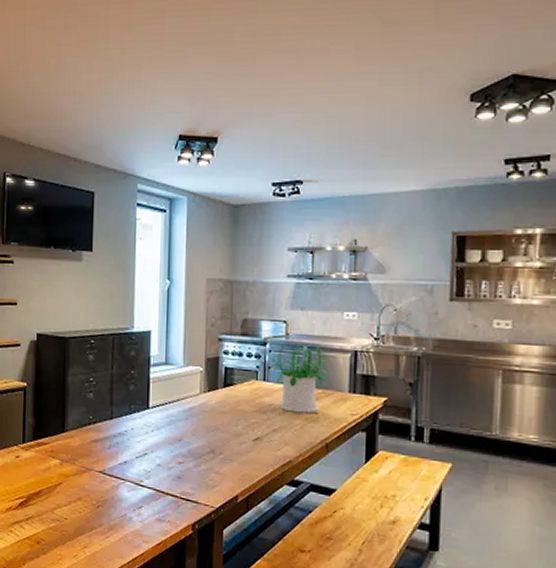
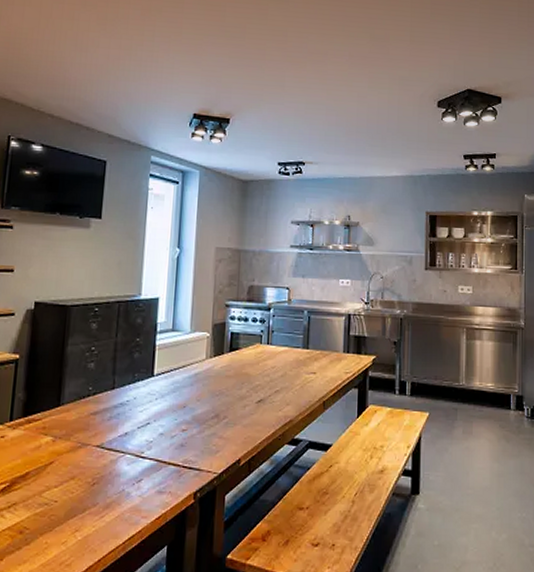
potted plant: present [272,343,328,413] -> none [275,308,326,374]

